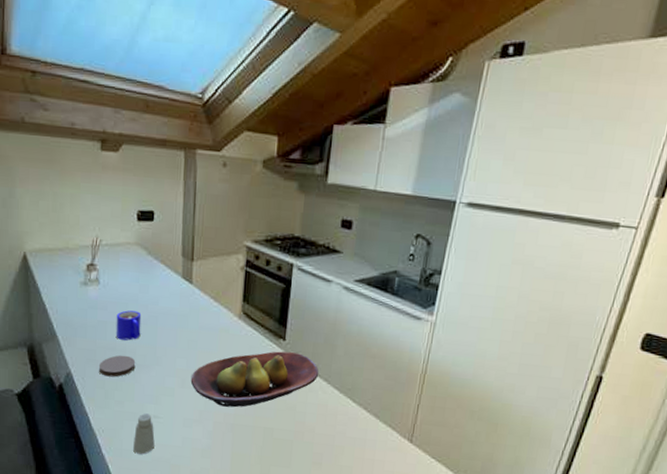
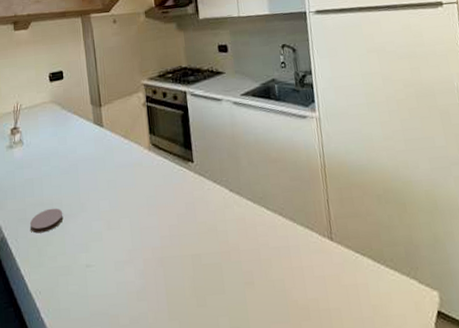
mug: present [115,310,142,341] -> none [41,163,65,194]
saltshaker: present [133,413,155,455] -> none [70,264,91,311]
fruit bowl: present [190,351,319,408] -> none [115,172,231,241]

